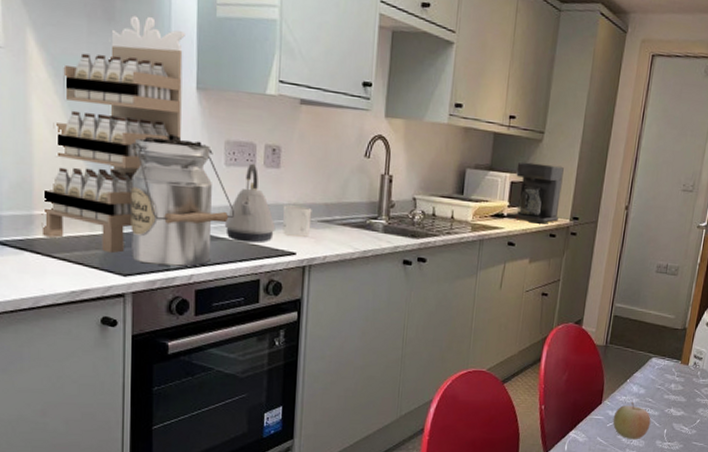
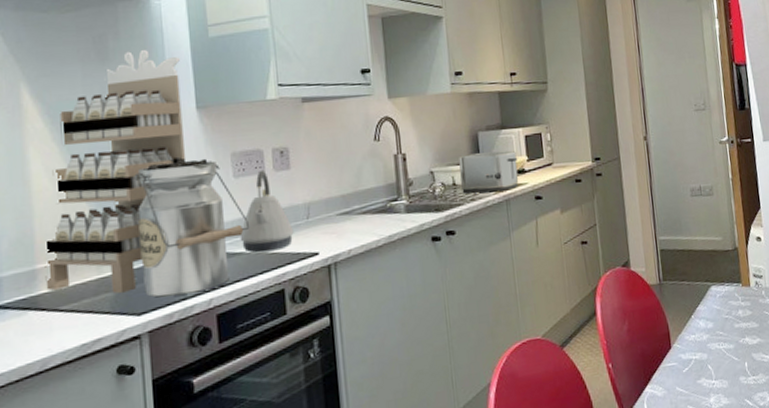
mug: present [282,205,312,238] -> none [298,202,331,237]
toaster: none [440,188,500,232] -> present [459,150,519,194]
coffee maker: present [506,162,564,224] -> none [527,110,581,174]
fruit: present [612,401,651,440] -> none [687,338,729,383]

